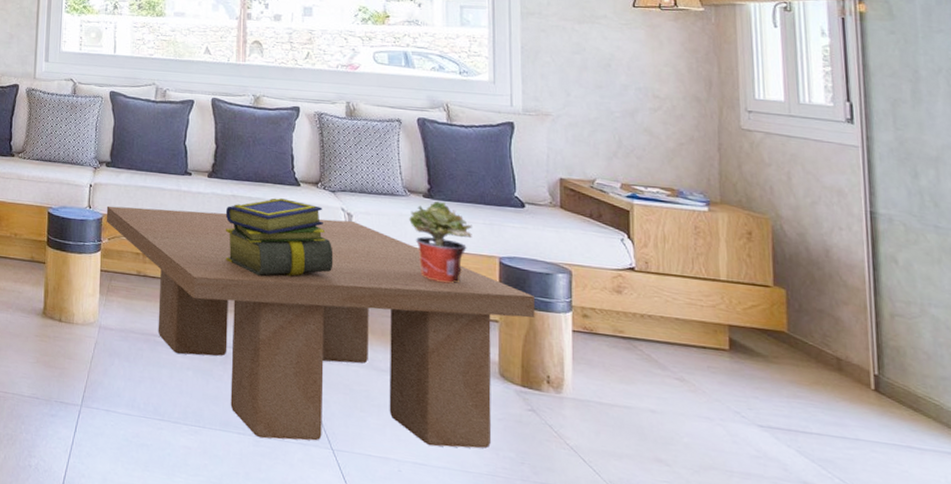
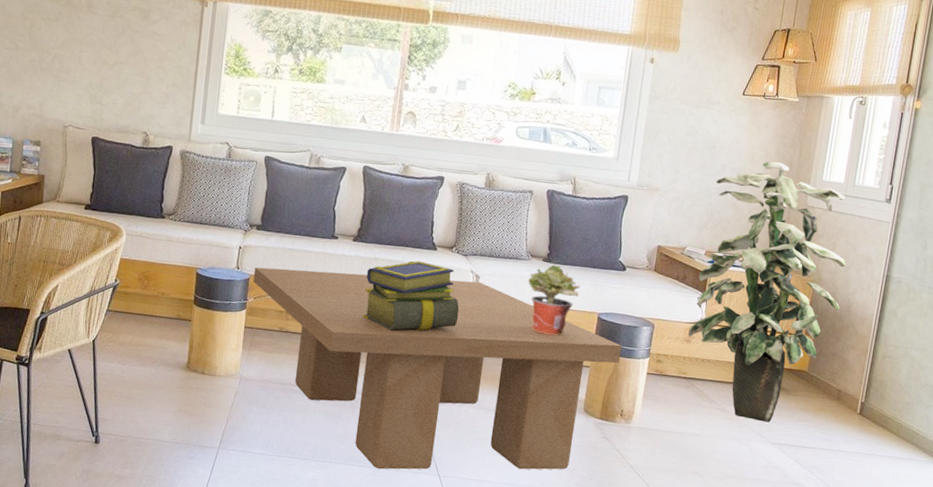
indoor plant: none [616,79,816,398] -> present [688,161,847,423]

